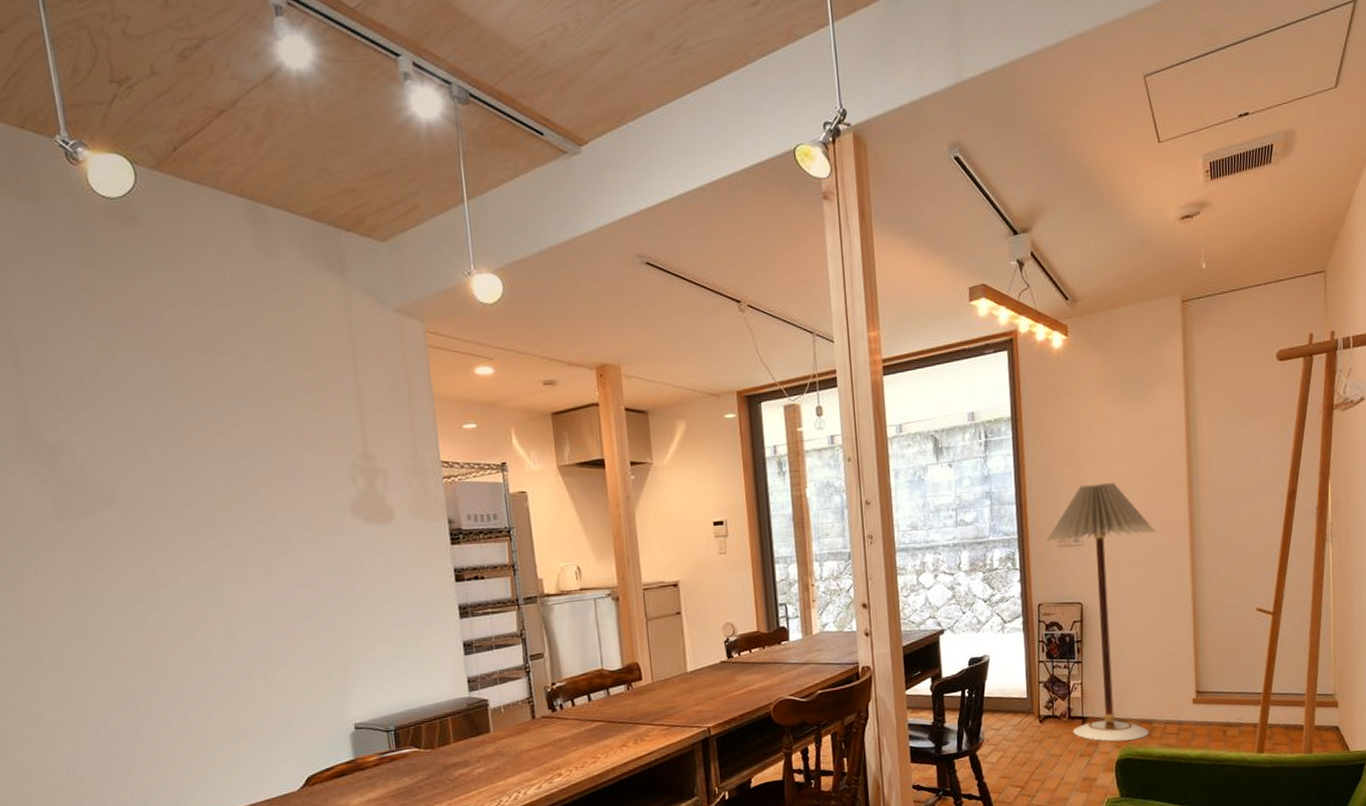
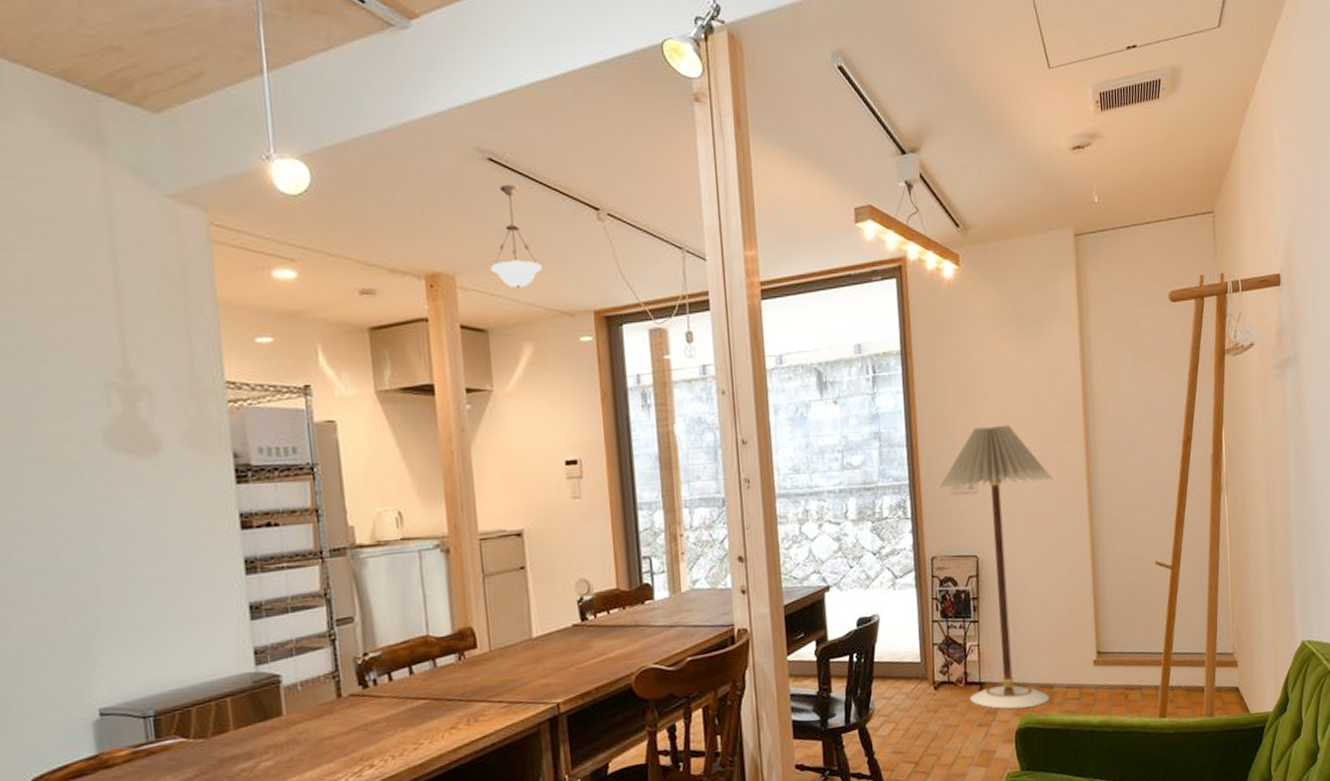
pendant light: none [649,284,692,375] -> present [491,184,542,289]

